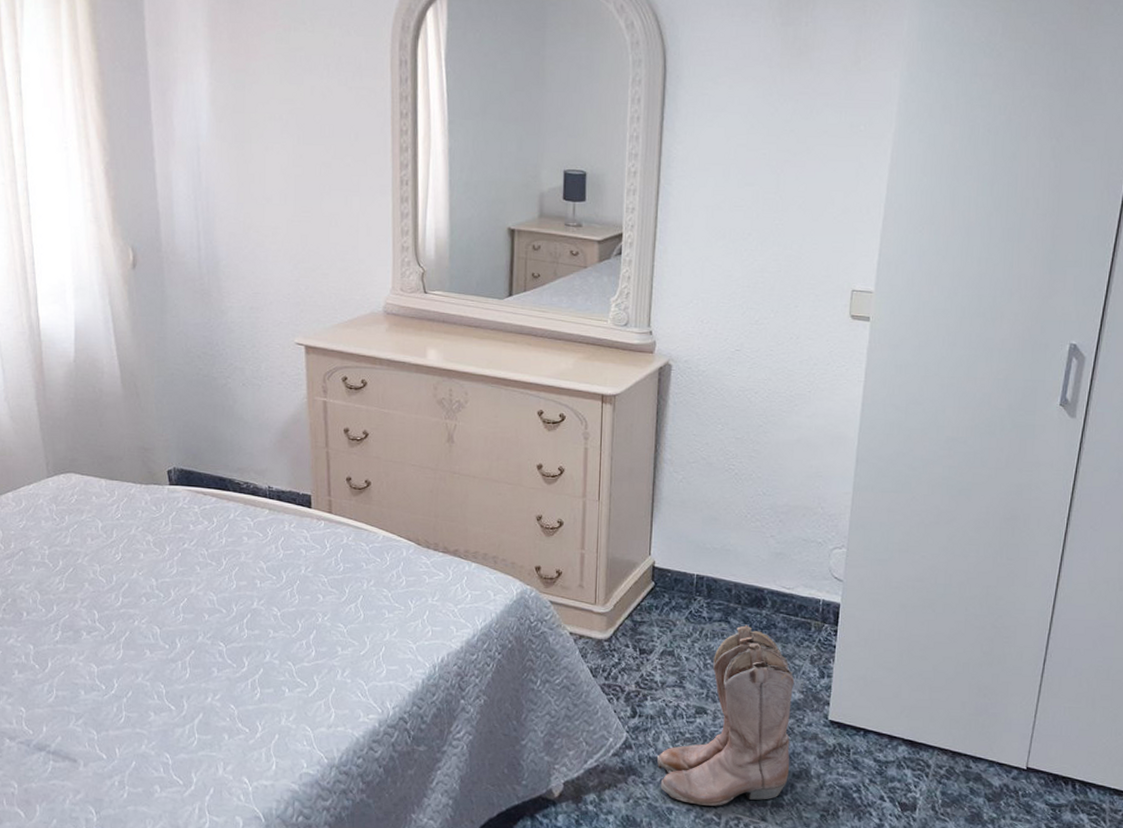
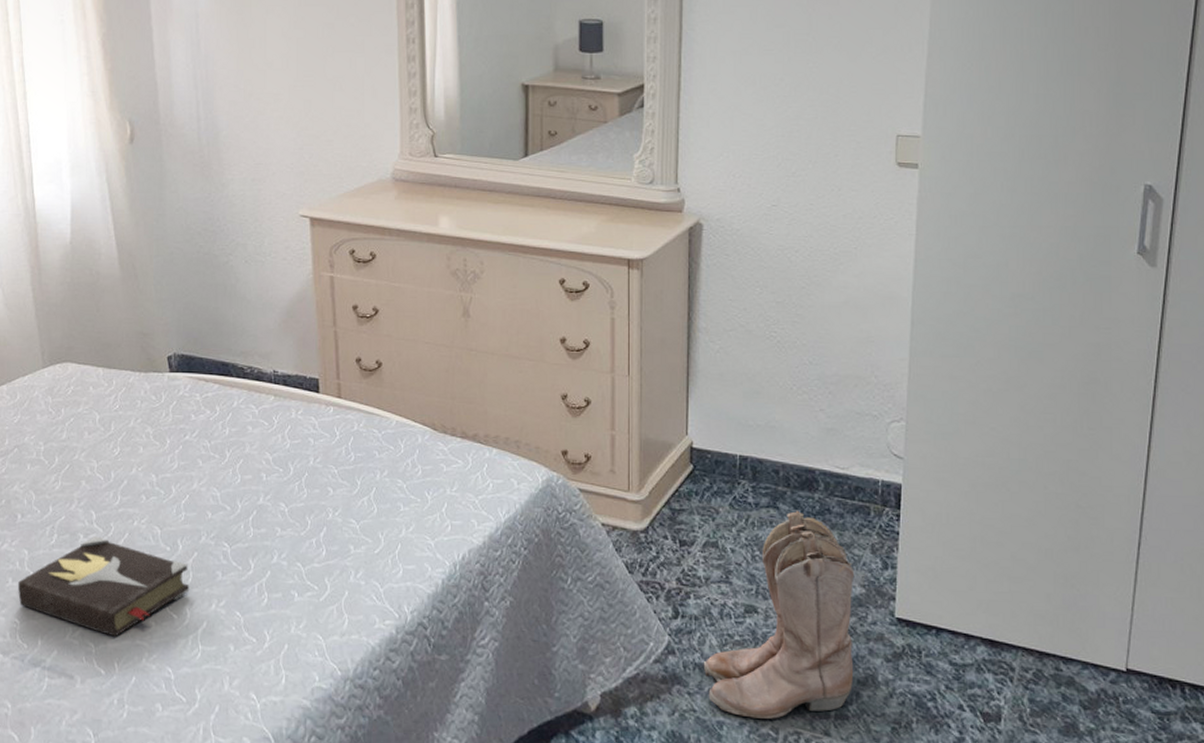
hardback book: none [24,634,187,725] -> present [18,536,190,637]

